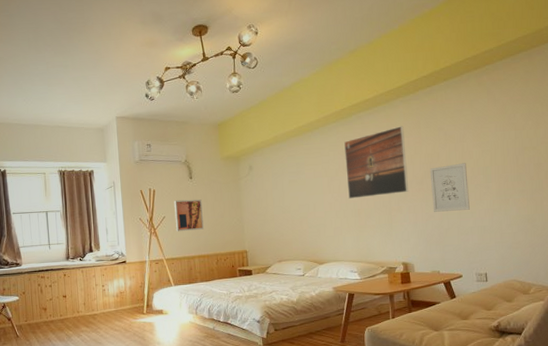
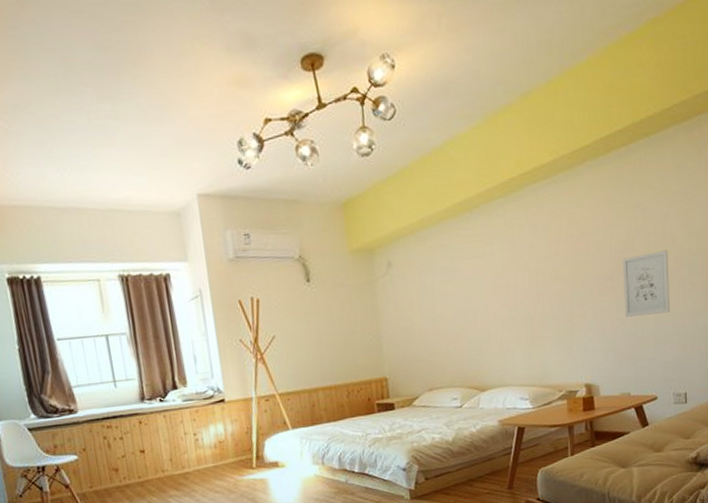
wall art: present [174,199,204,231] -> none [286,310,329,356]
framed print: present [344,126,408,199] -> none [513,201,595,303]

